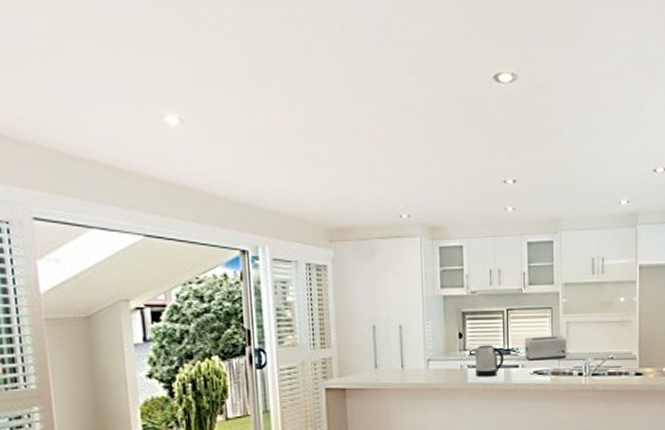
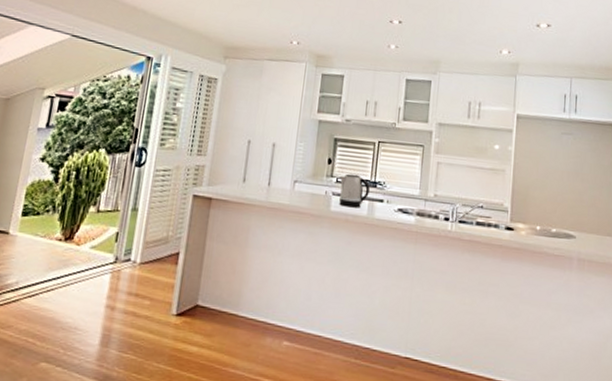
toaster: present [524,335,567,361] -> none [391,172,436,200]

